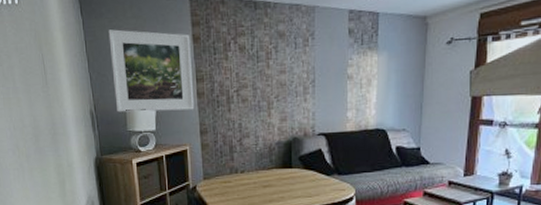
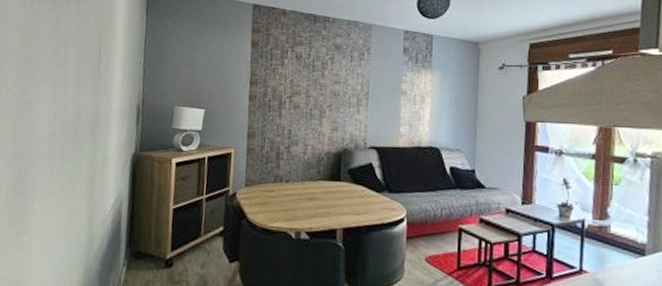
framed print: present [108,29,195,113] -> none [165,29,249,112]

